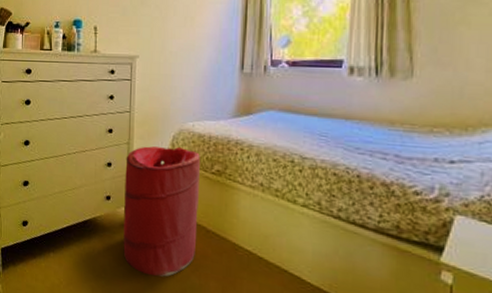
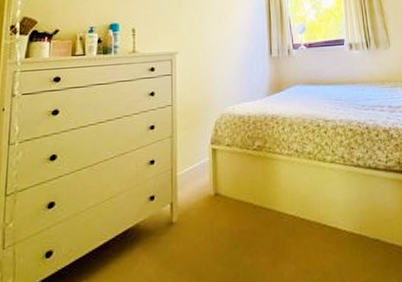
laundry hamper: present [123,146,200,277] -> none [169,131,245,272]

